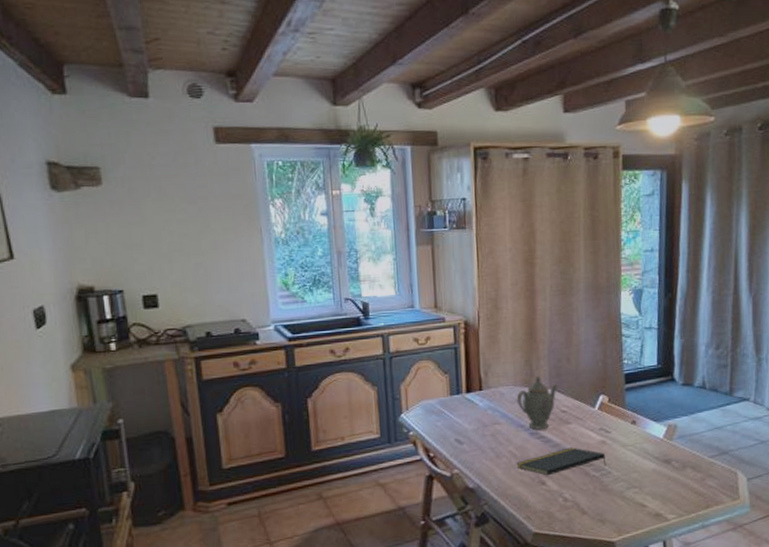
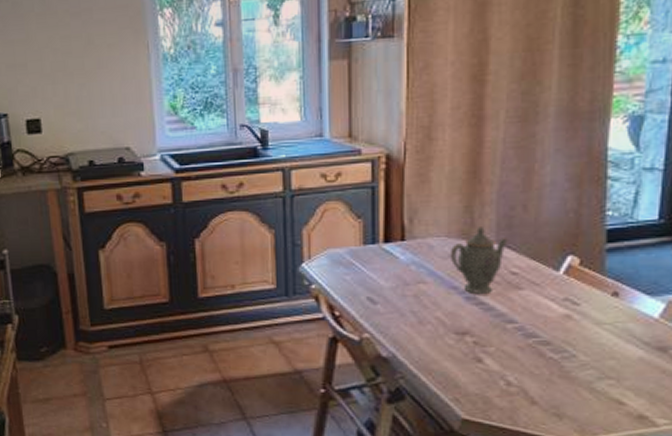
notepad: present [516,447,607,476] -> none [444,319,571,352]

